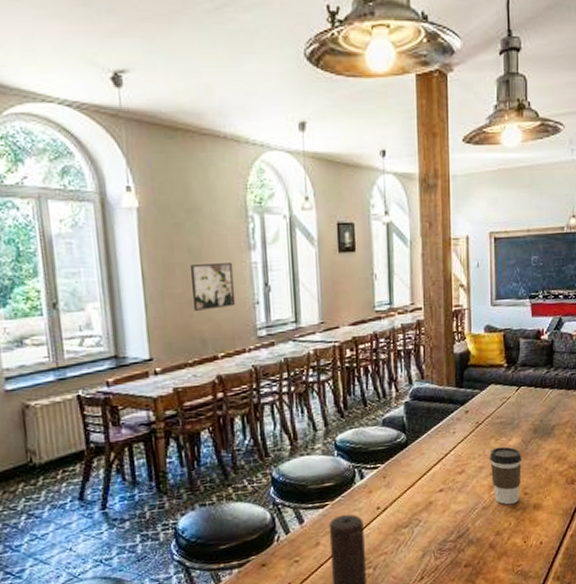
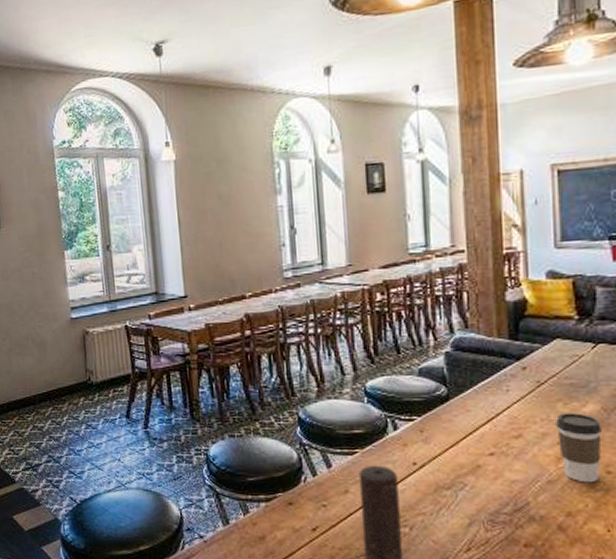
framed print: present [191,263,236,311] -> none [221,207,263,253]

